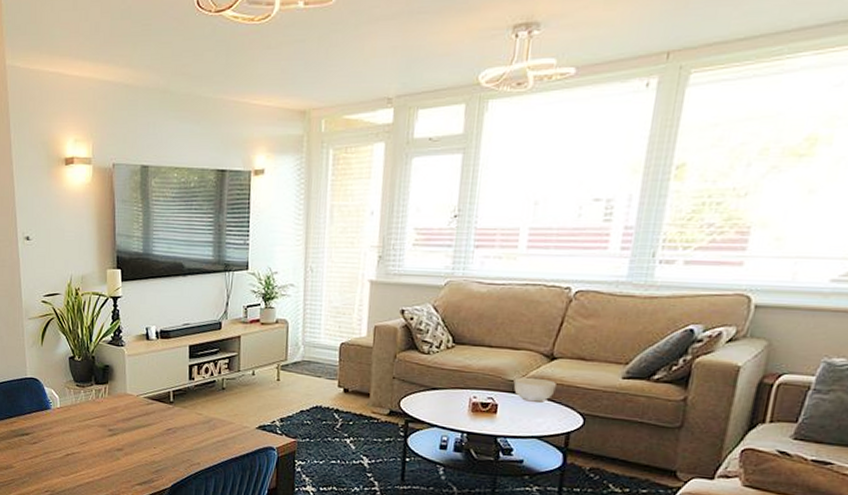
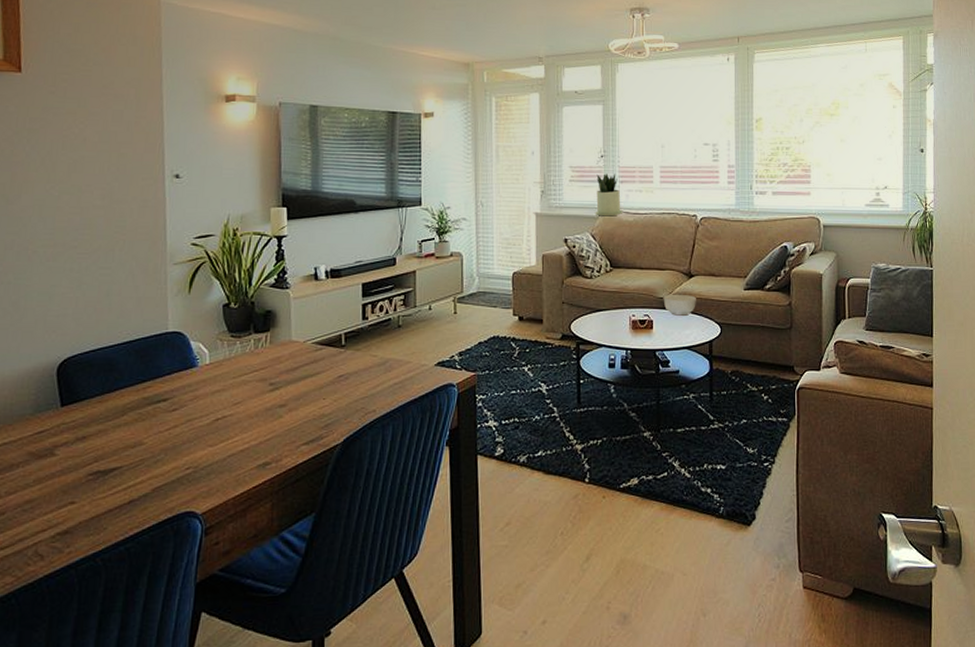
planter: none [440,237,476,287] -> present [595,174,624,217]

